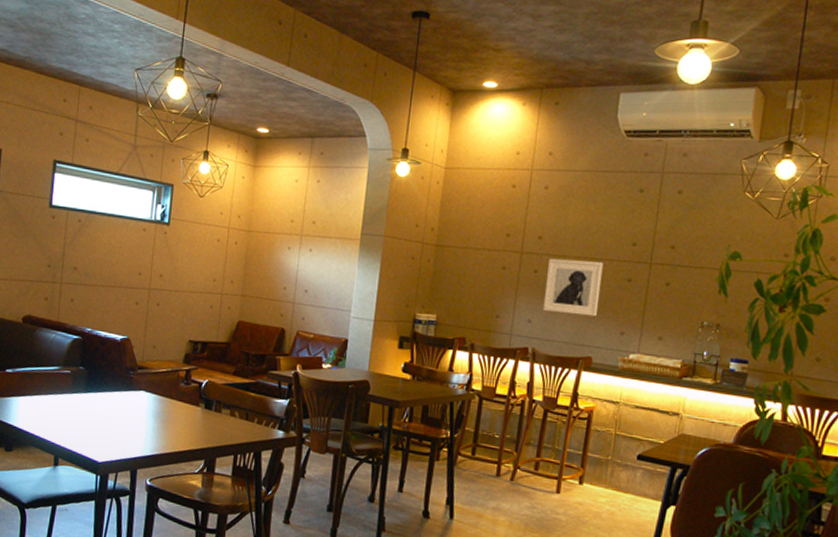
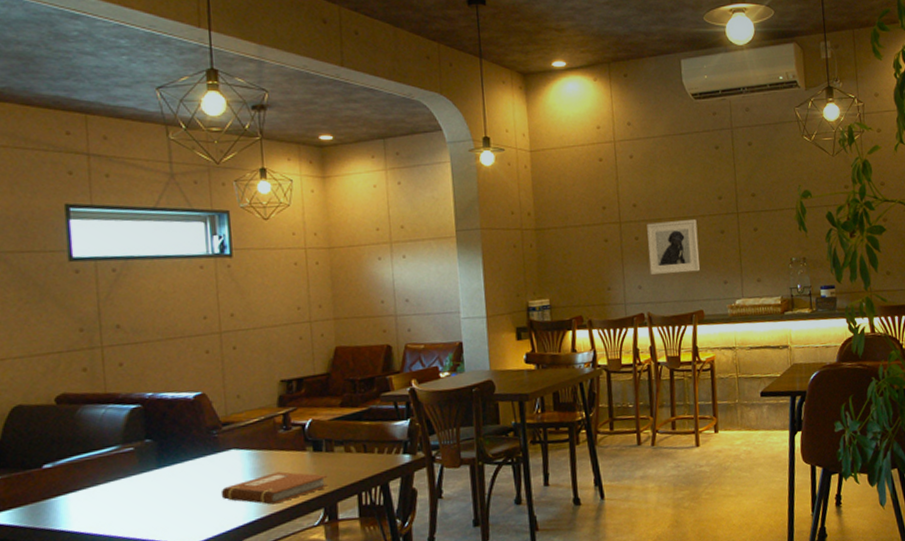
notebook: none [127,418,213,446] -> present [221,471,329,505]

